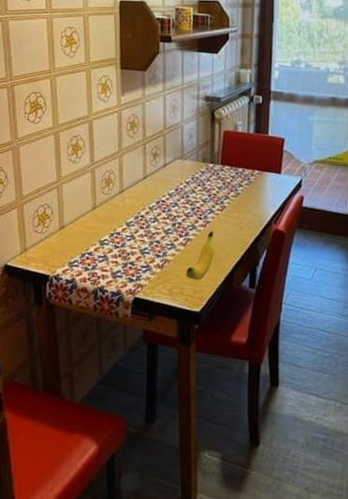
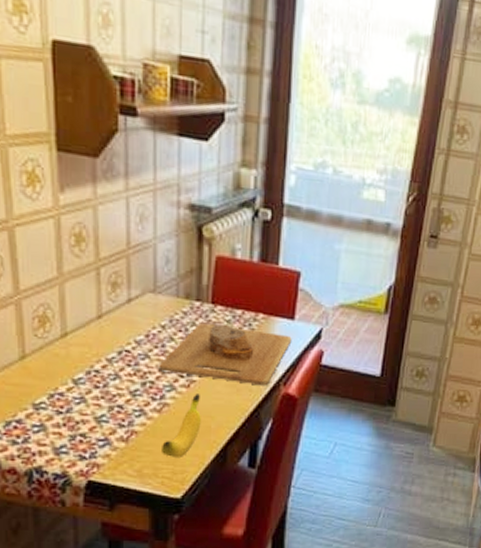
cutting board: none [184,179,280,224] -> present [158,322,292,386]

